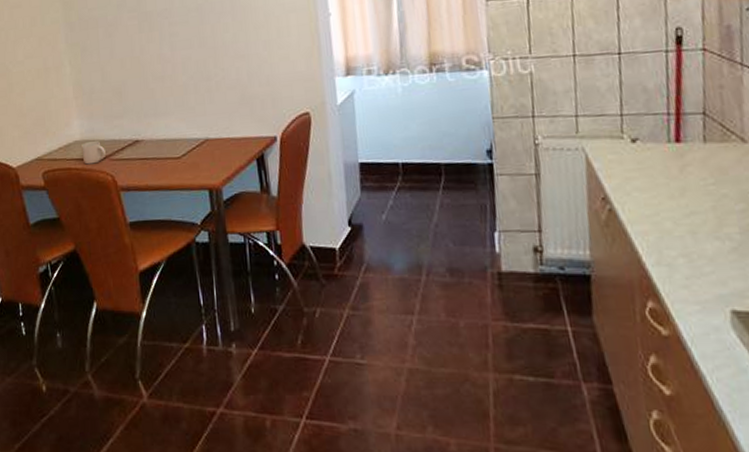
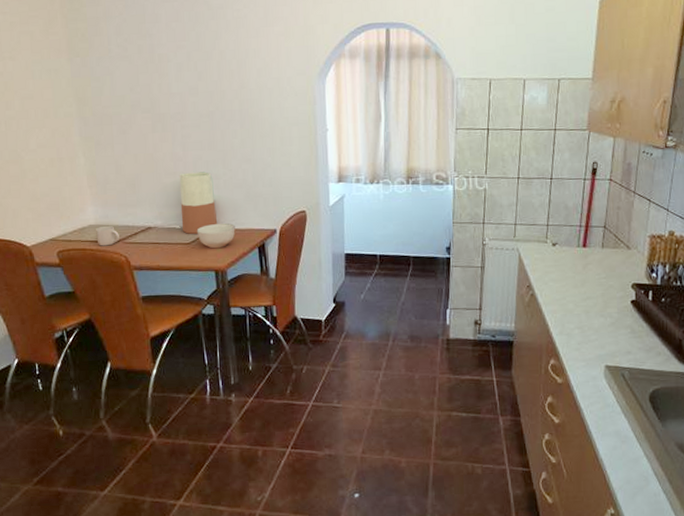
vase: none [167,73,211,148] -> present [179,172,218,235]
bowl: none [187,131,230,163] -> present [196,223,236,249]

